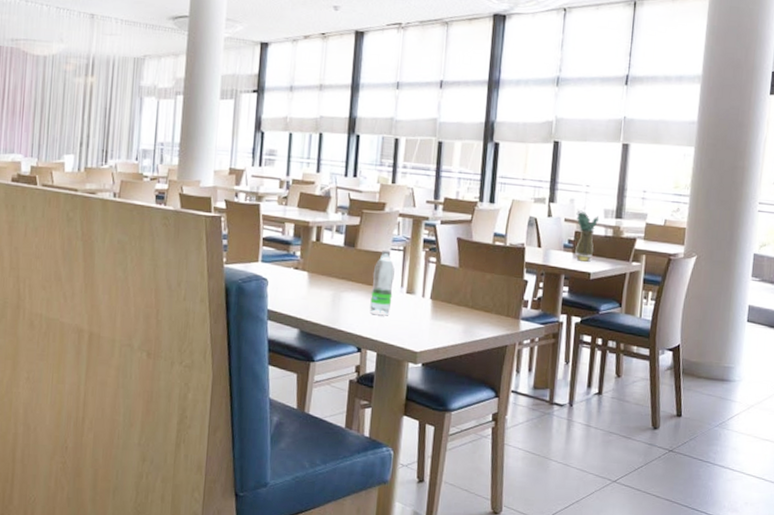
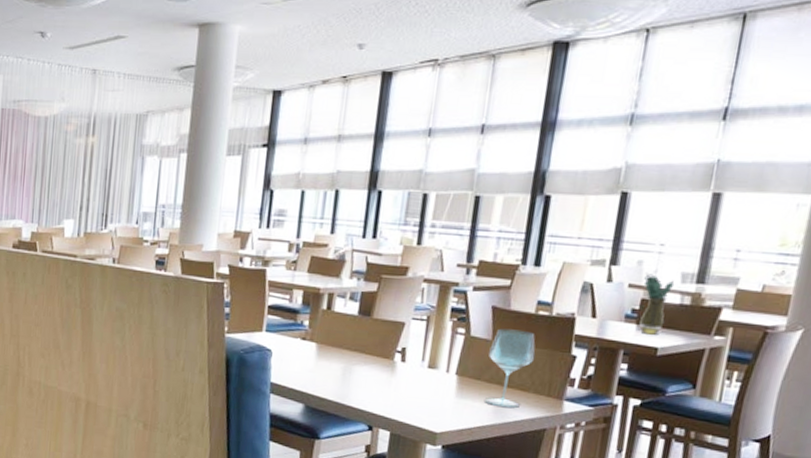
bottle: present [370,251,395,316] -> none [384,320,416,393]
wine glass: none [455,257,495,328] -> present [483,328,536,409]

